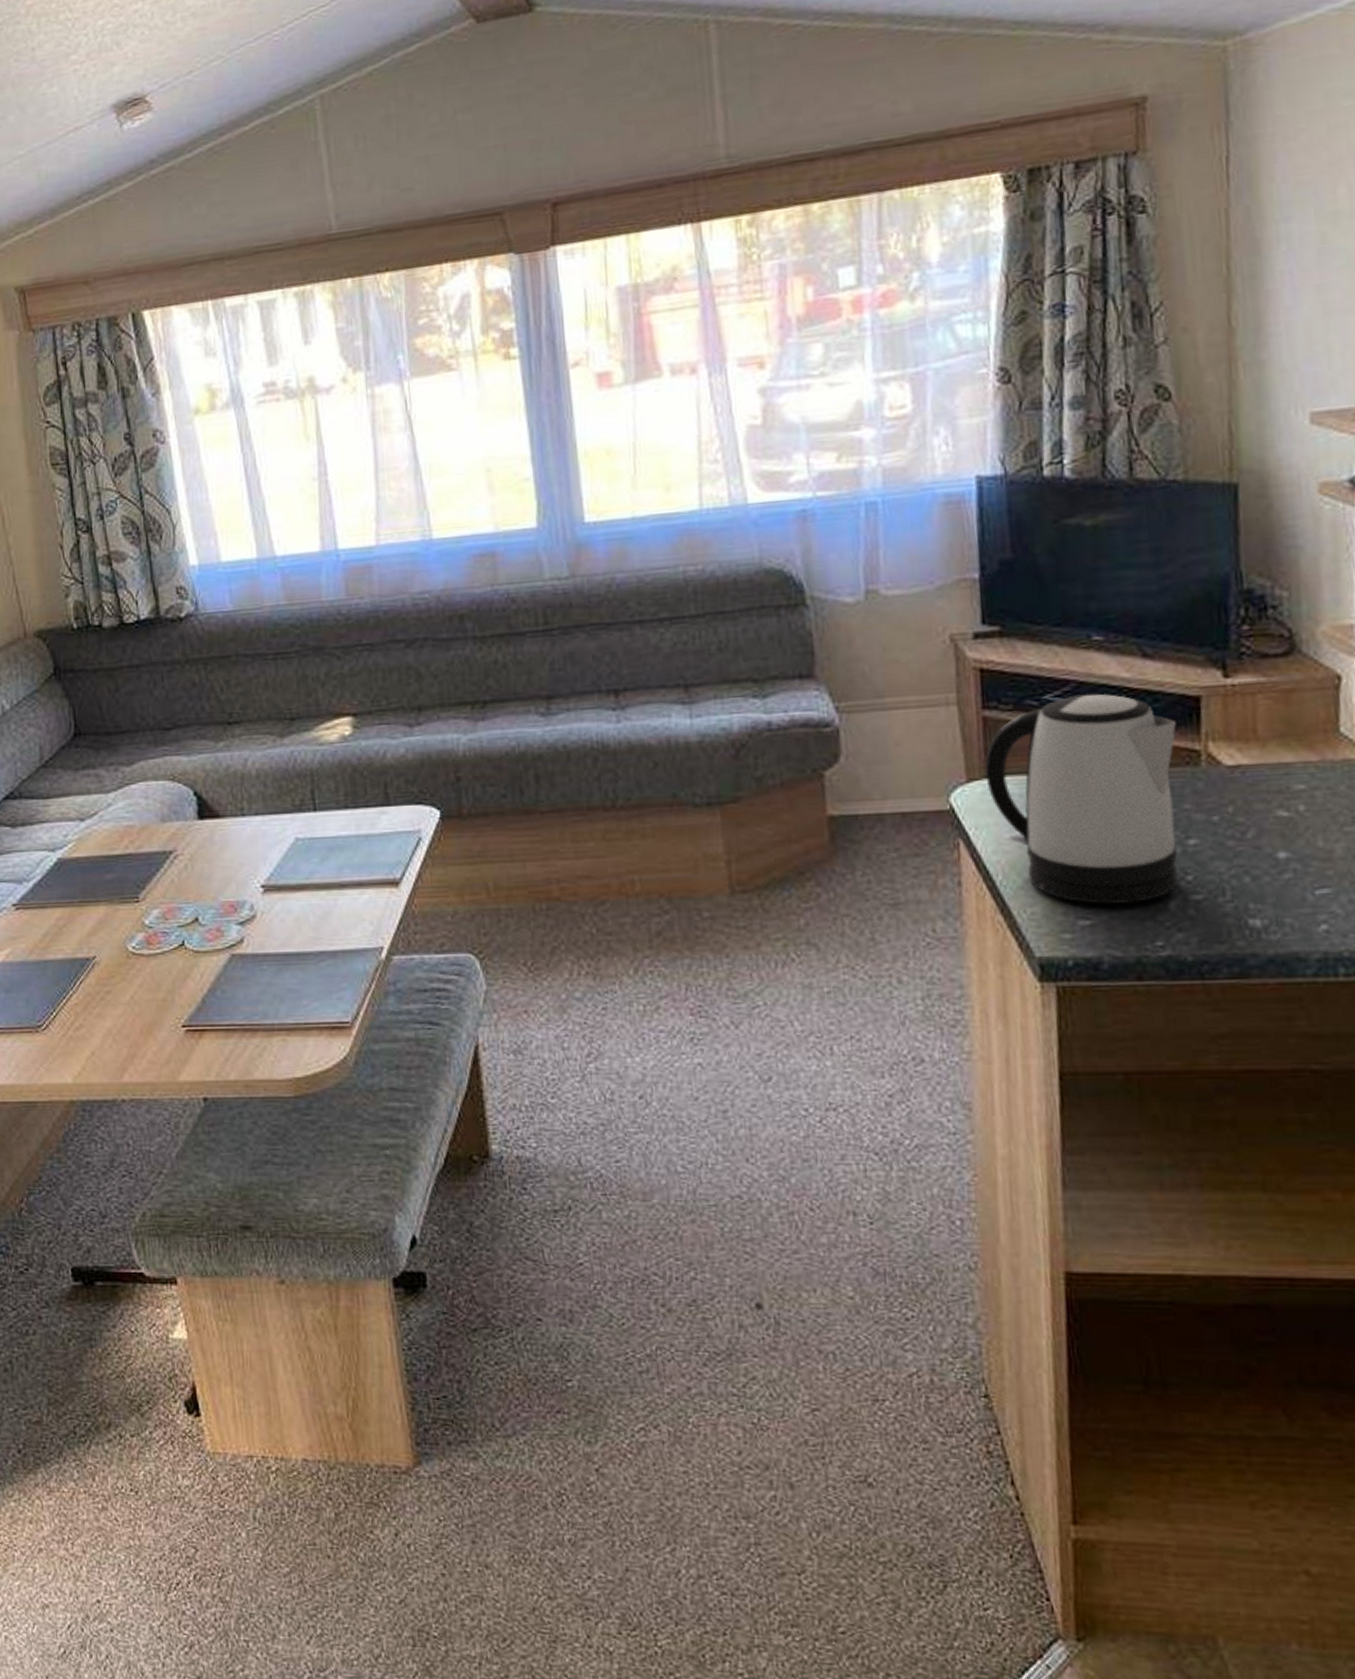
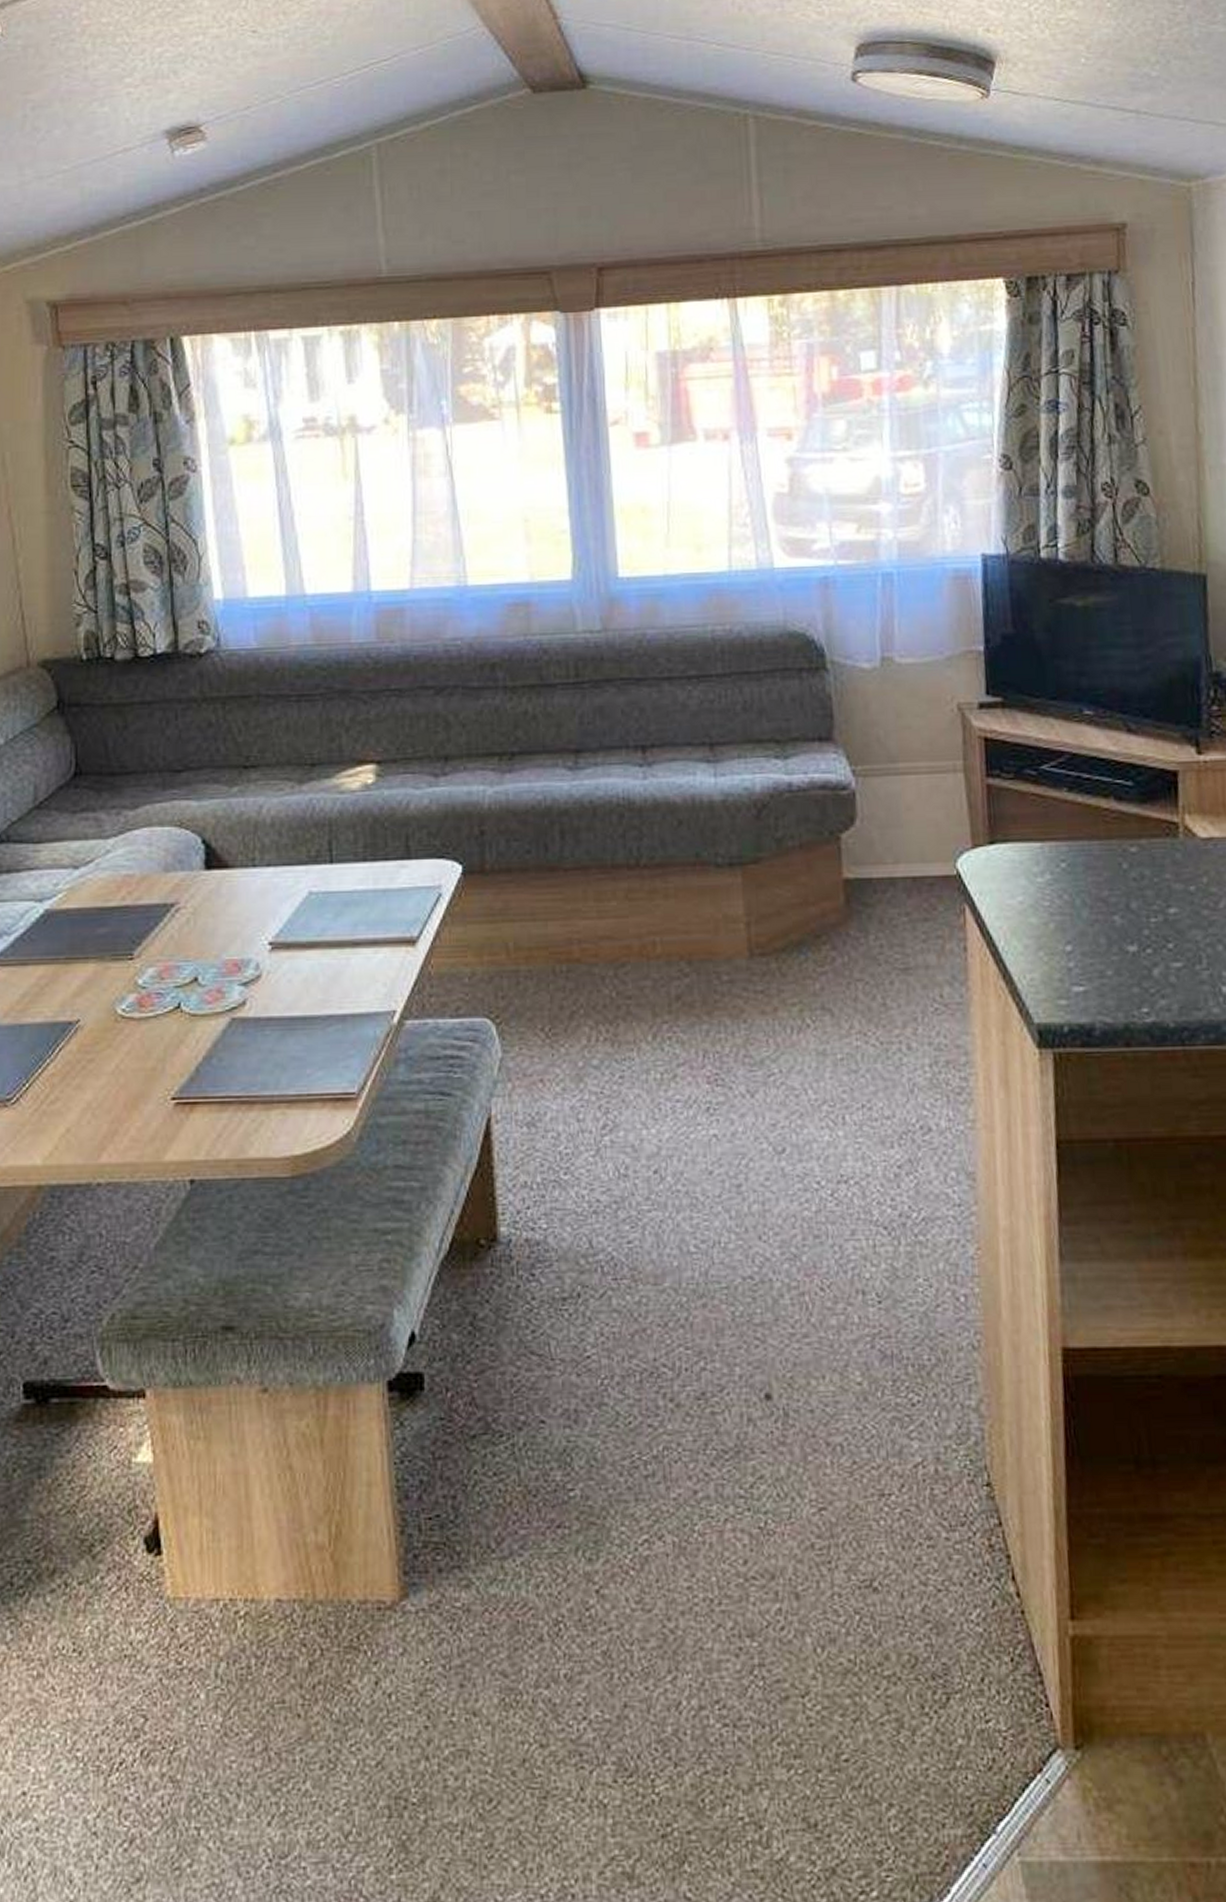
kettle: present [985,694,1178,905] -> none [988,765,1161,972]

